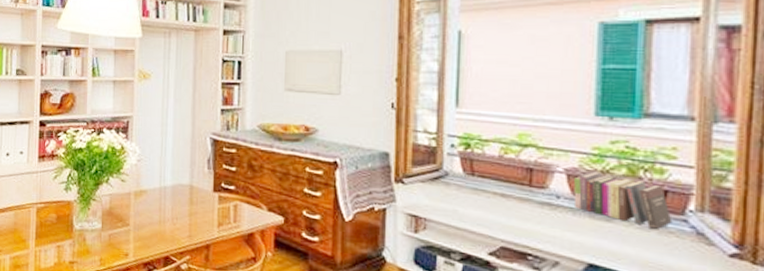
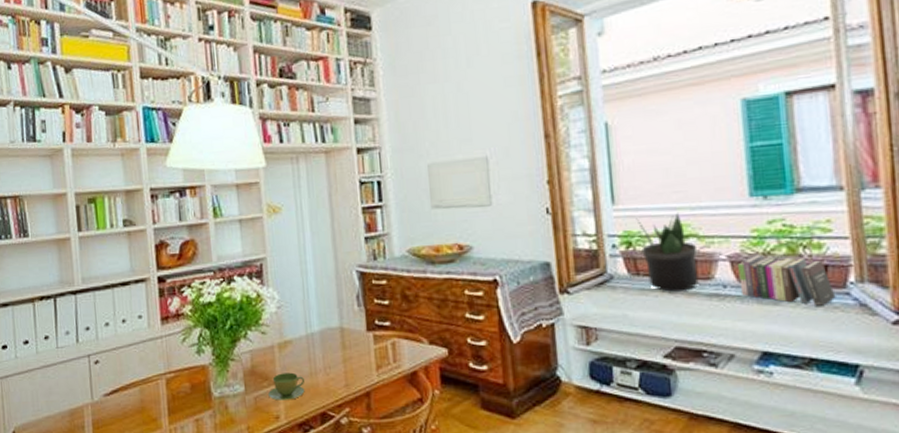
teacup: none [121,217,153,242] -> present [268,372,305,401]
planter: none [477,122,535,196] -> present [636,212,699,292]

